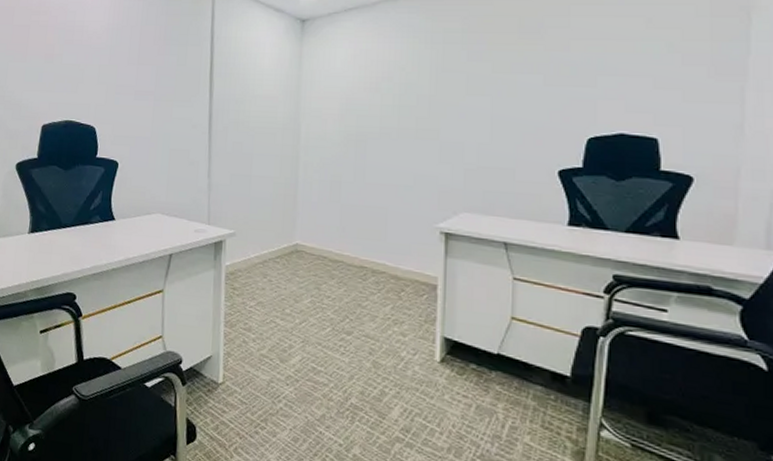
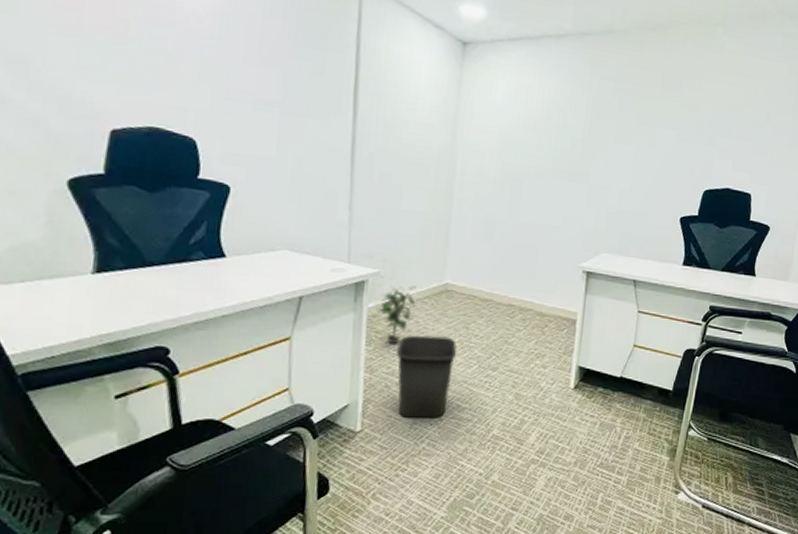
potted plant: none [233,245,268,300] -> present [376,285,416,343]
waste bin: none [251,293,310,379] -> present [395,335,457,419]

